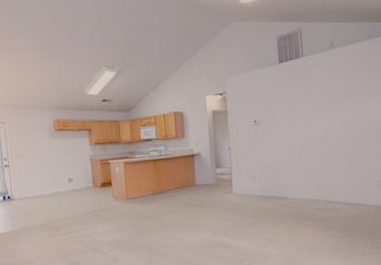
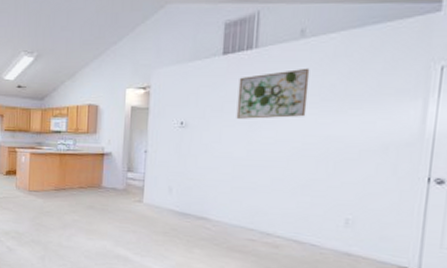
wall art: none [293,71,343,114] -> present [236,68,310,119]

